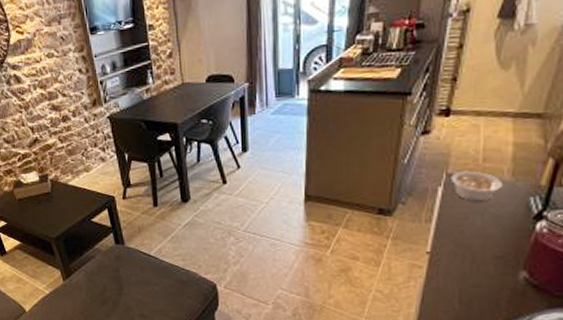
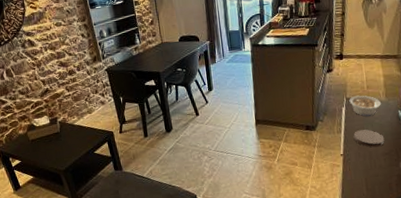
coaster: none [449,221,500,247] -> present [353,129,385,148]

